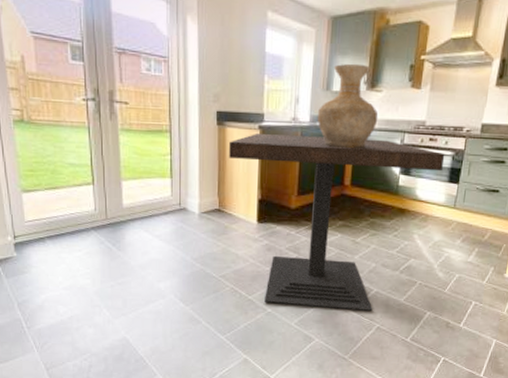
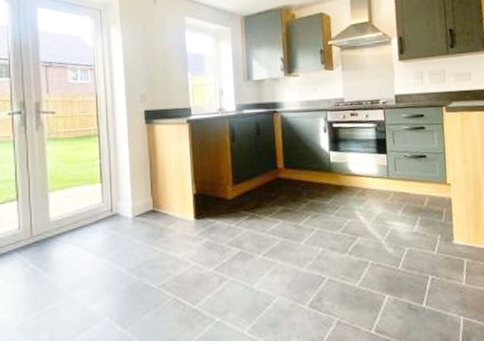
dining table: present [229,132,445,311] -> none [159,119,369,311]
vase: present [317,63,378,149] -> none [242,53,300,133]

